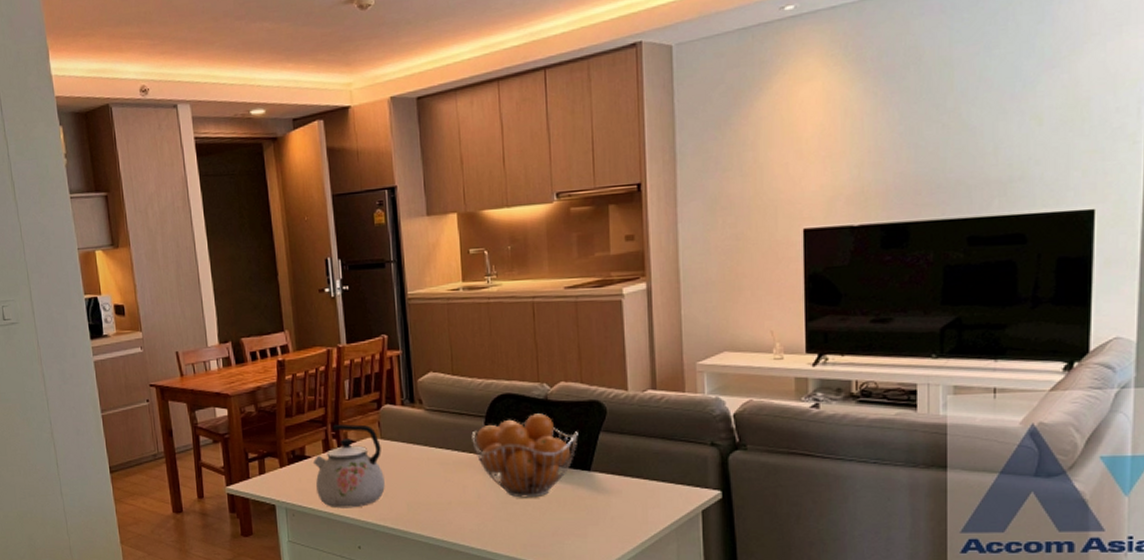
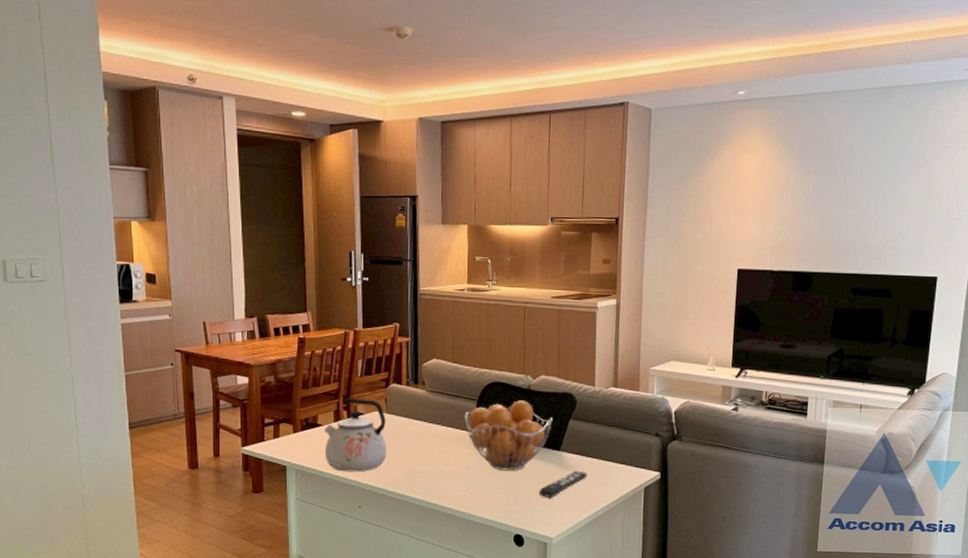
remote control: none [568,493,627,529] -> present [539,470,587,499]

